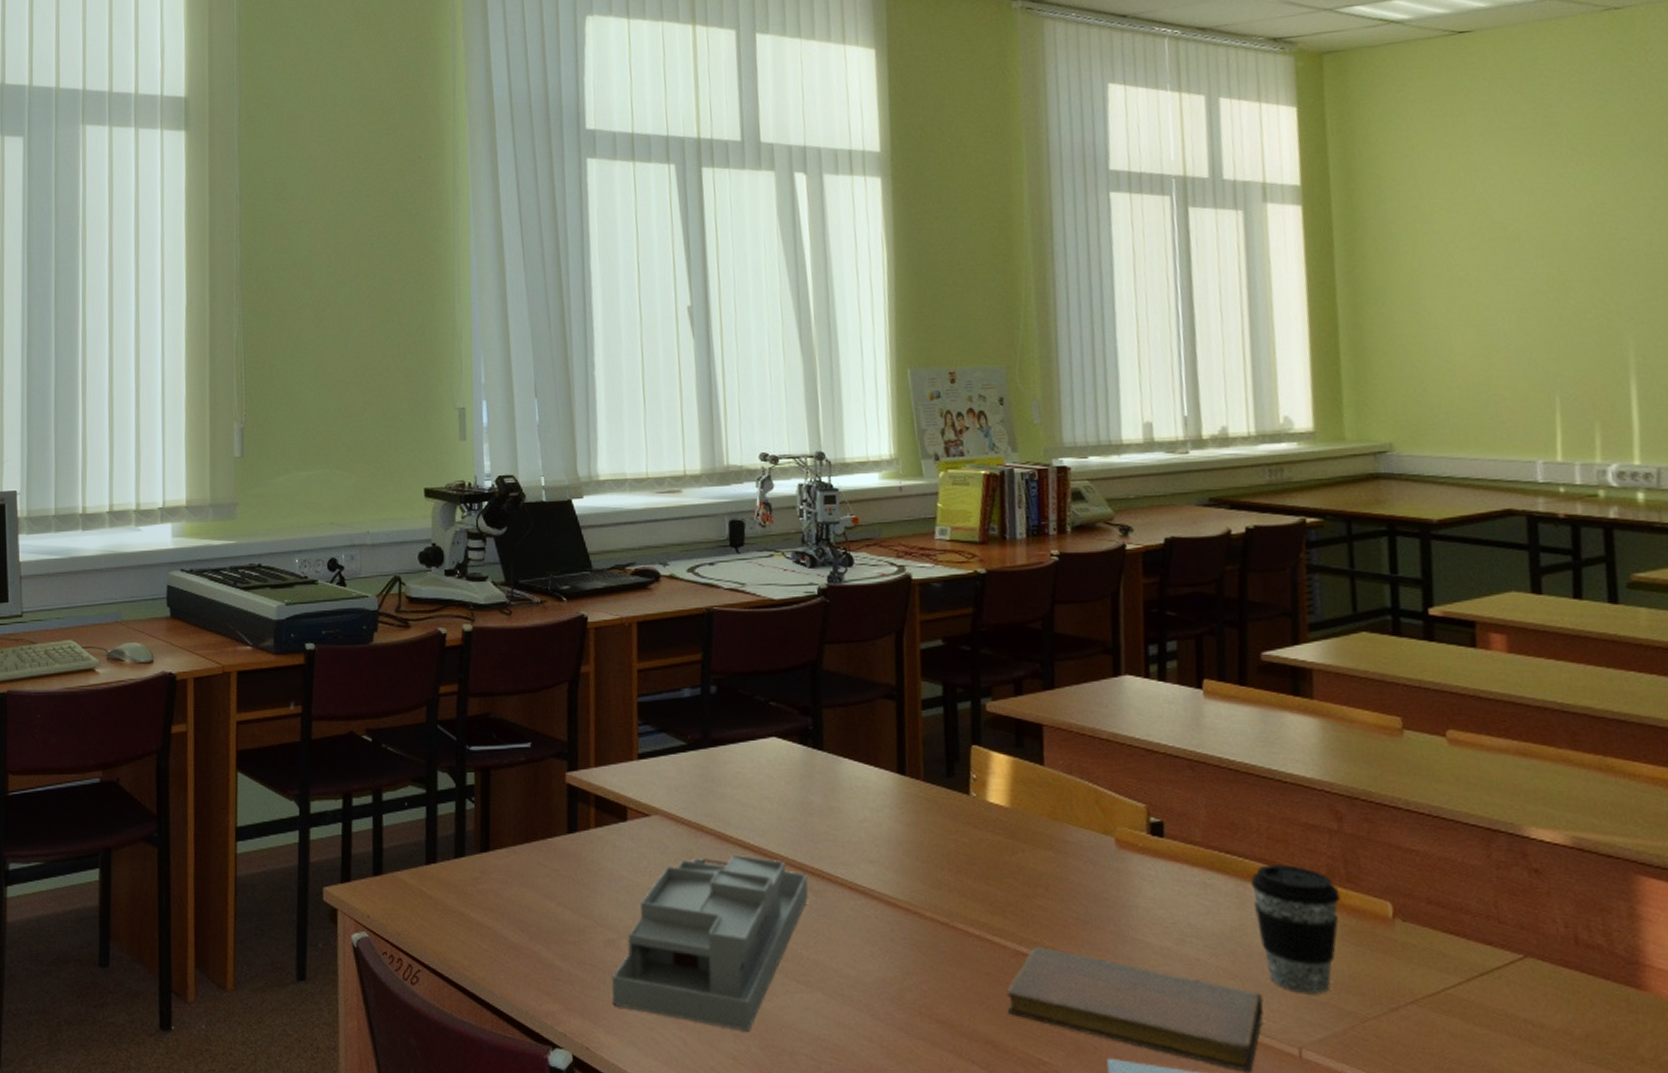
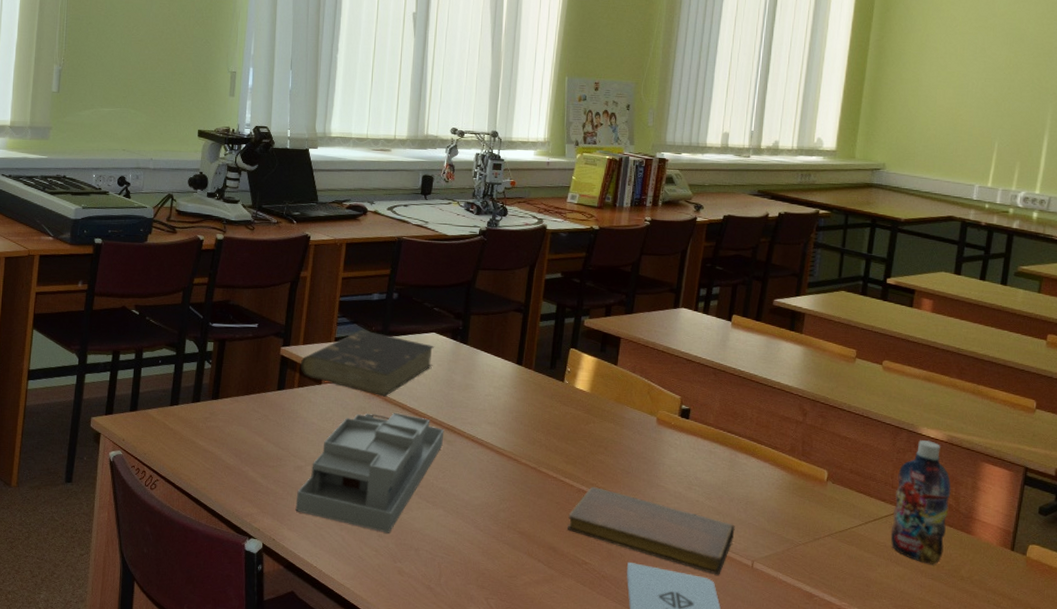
book: none [594,740,779,831] -> present [300,330,435,396]
coffee cup: present [1250,863,1341,993] -> none [740,441,796,527]
bottle: none [1504,847,1603,1040] -> present [890,440,951,564]

